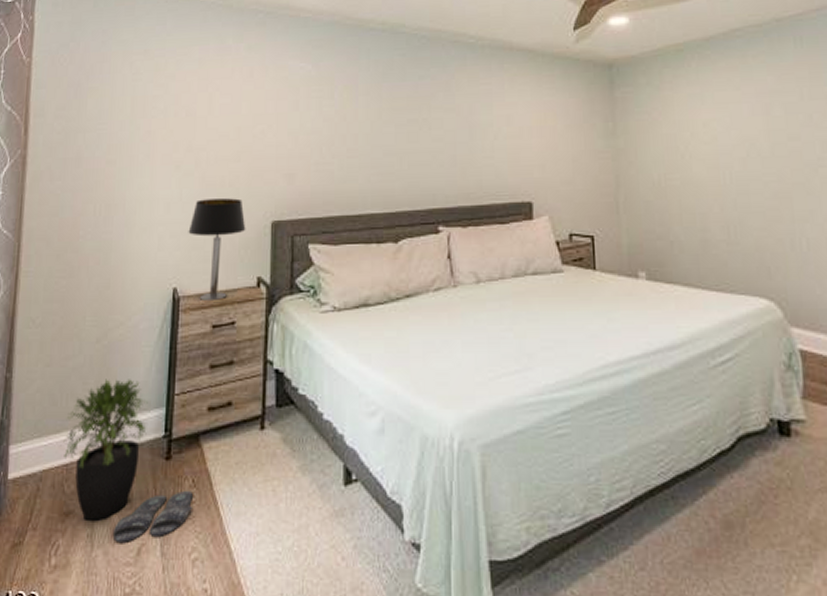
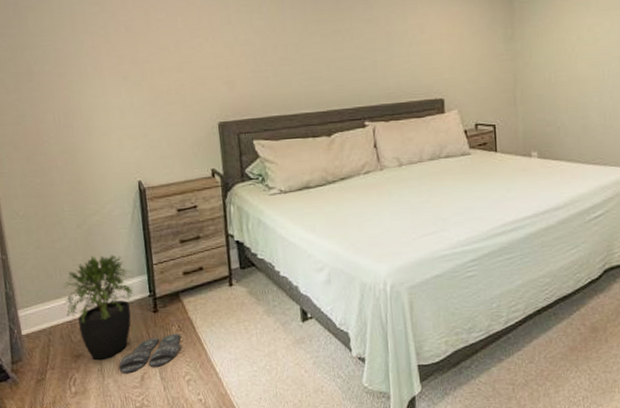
table lamp: present [188,198,246,302] -> none [144,104,196,191]

